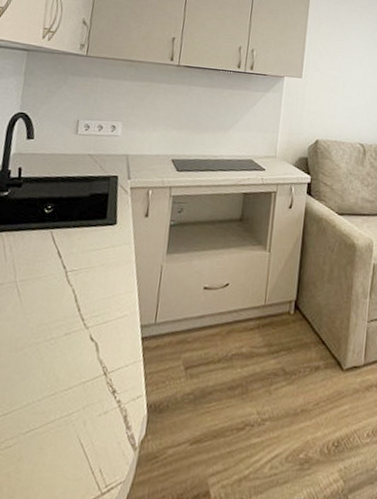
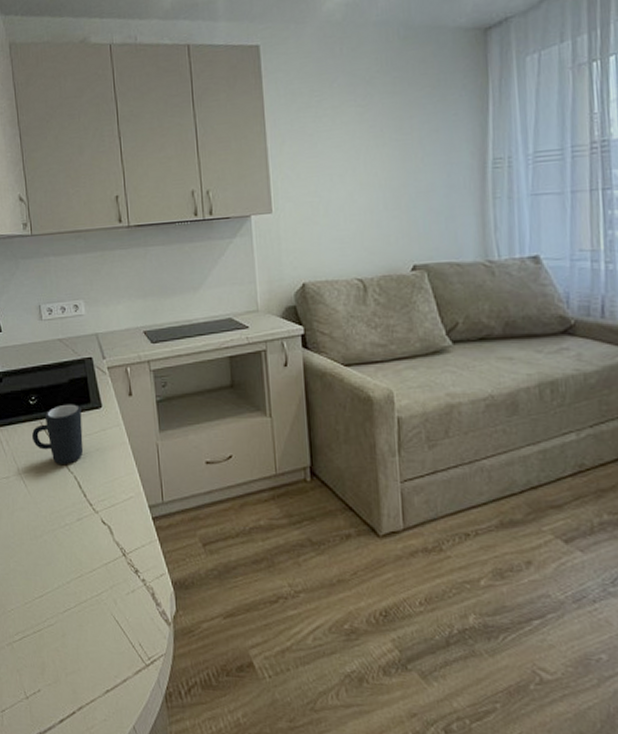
mug: none [38,216,96,277] -> present [31,404,84,464]

